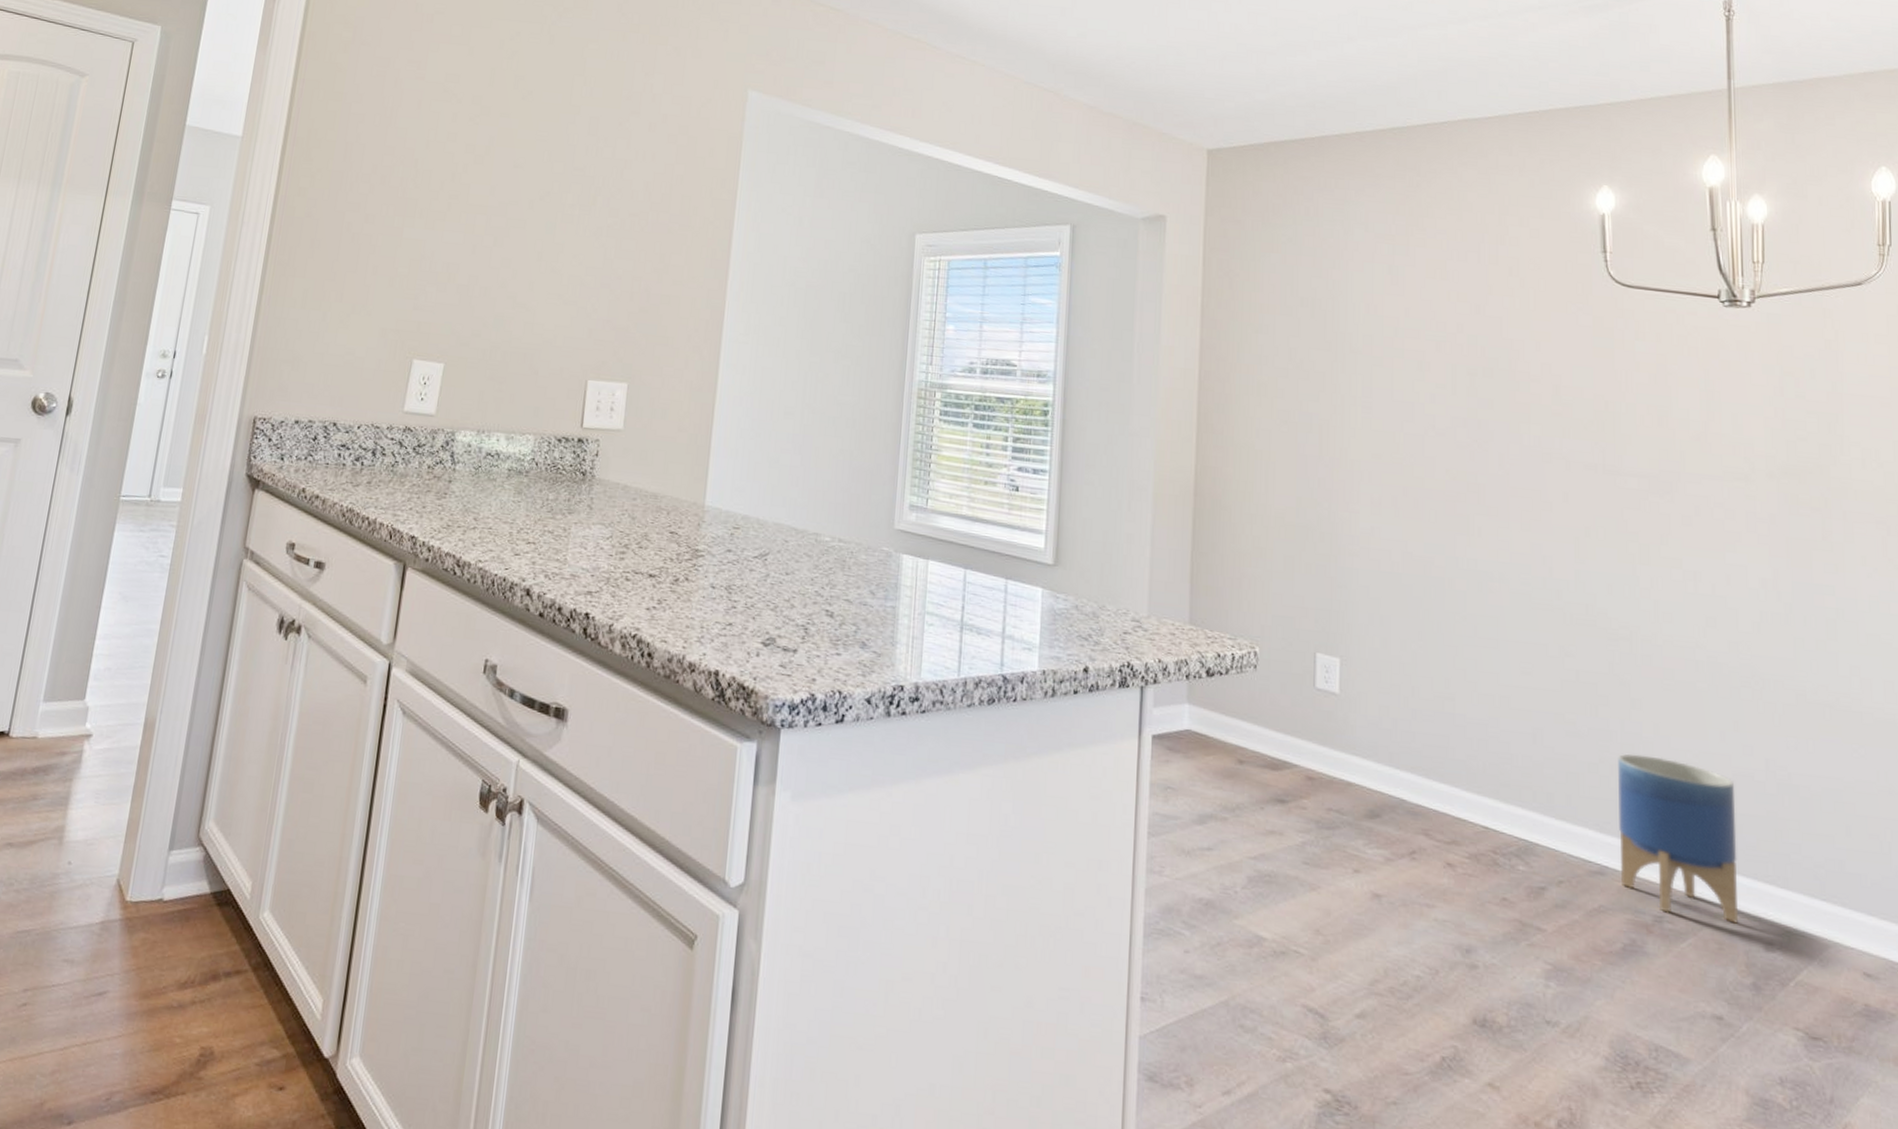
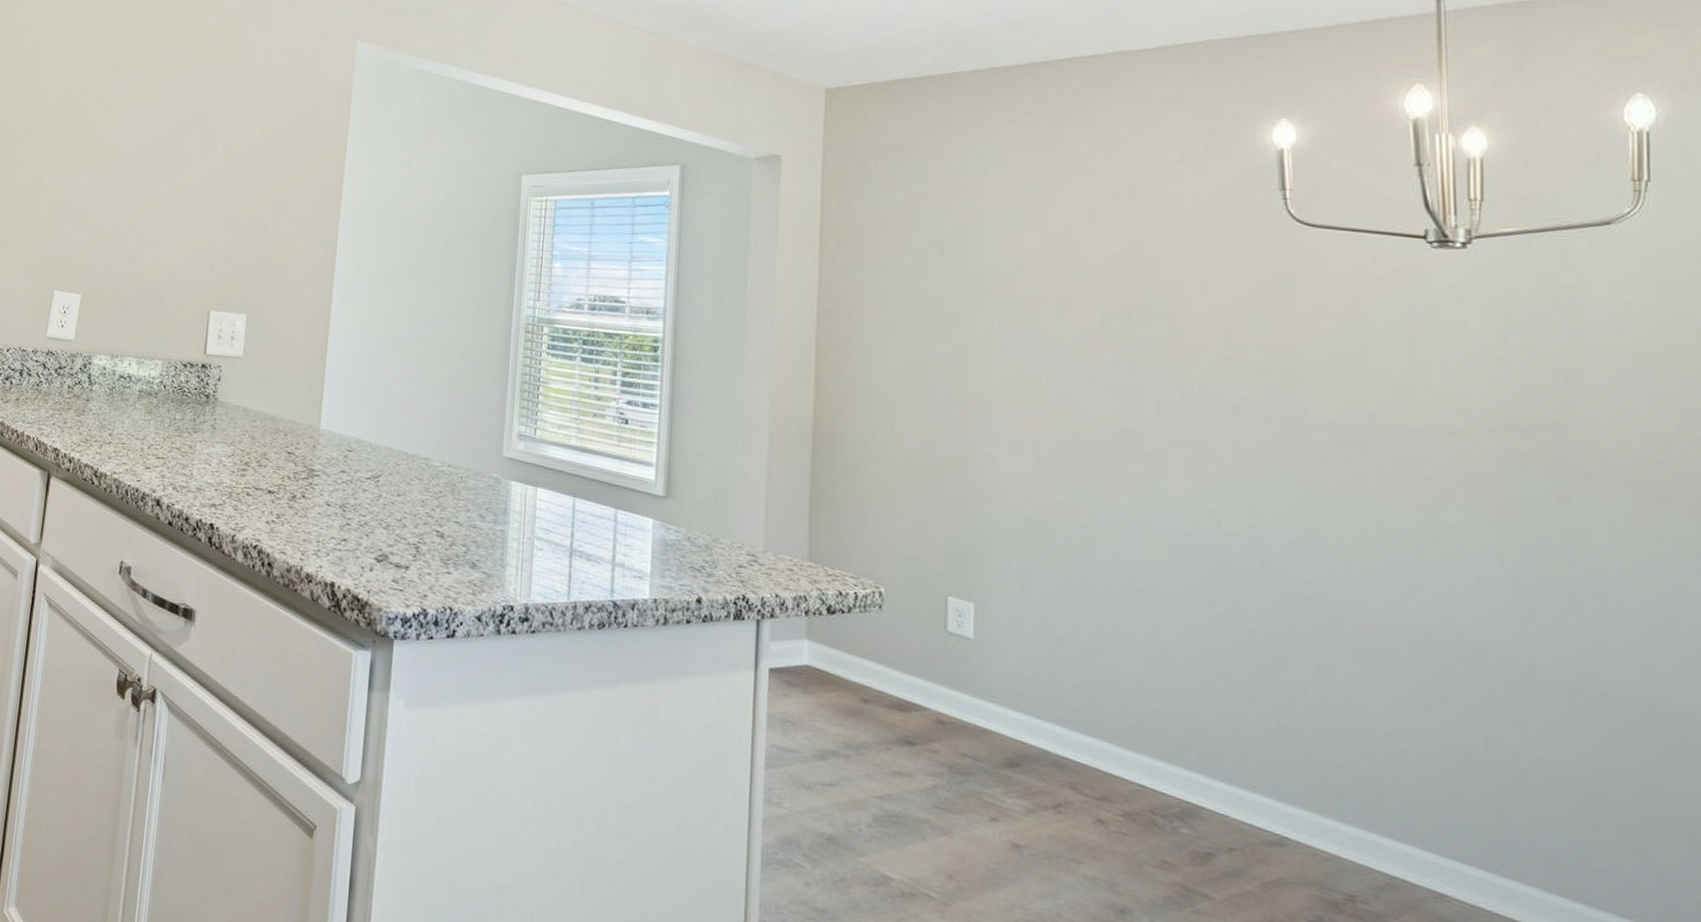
planter: present [1618,753,1739,924] -> none [1301,720,1452,911]

